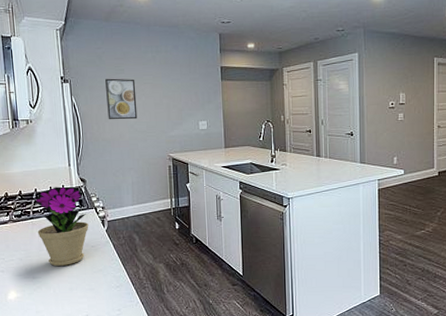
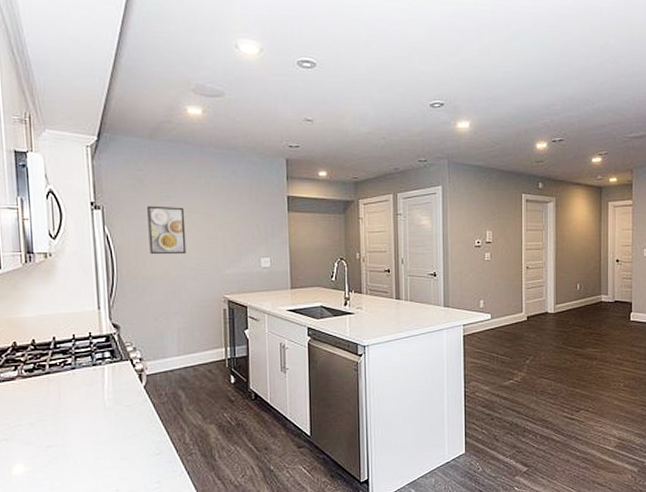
flower pot: present [35,186,89,266] -> none [52,334,122,431]

